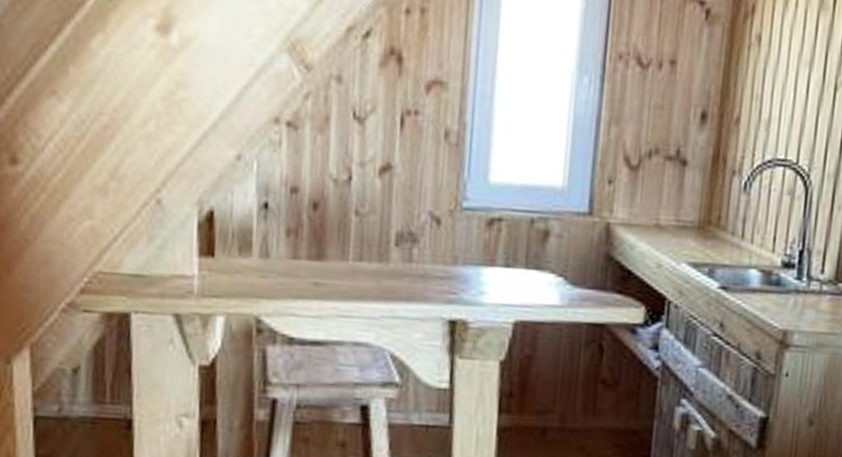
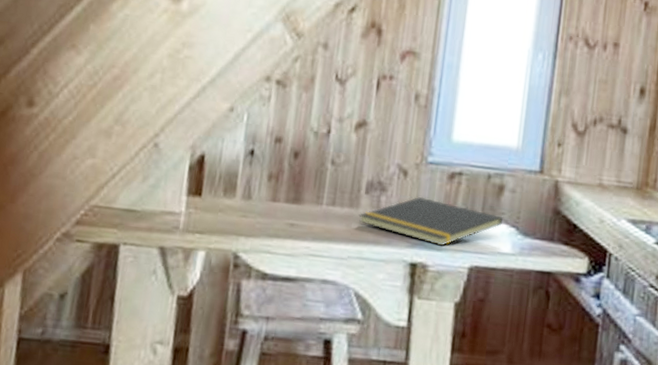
notepad: none [389,246,550,301] -> present [359,196,503,246]

